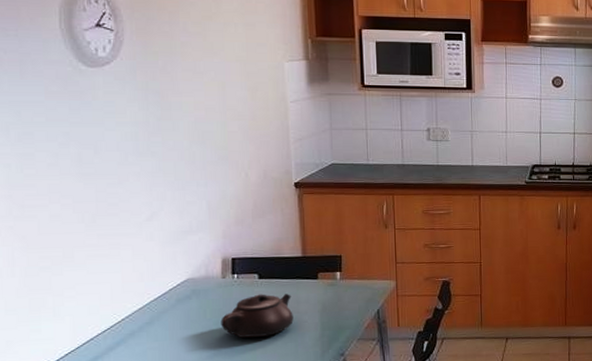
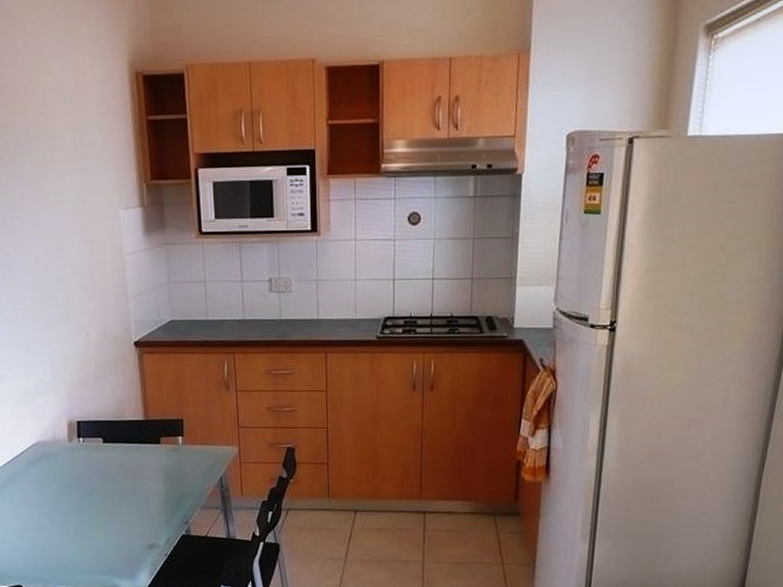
teapot: present [220,294,294,338] -> none [69,458,138,502]

